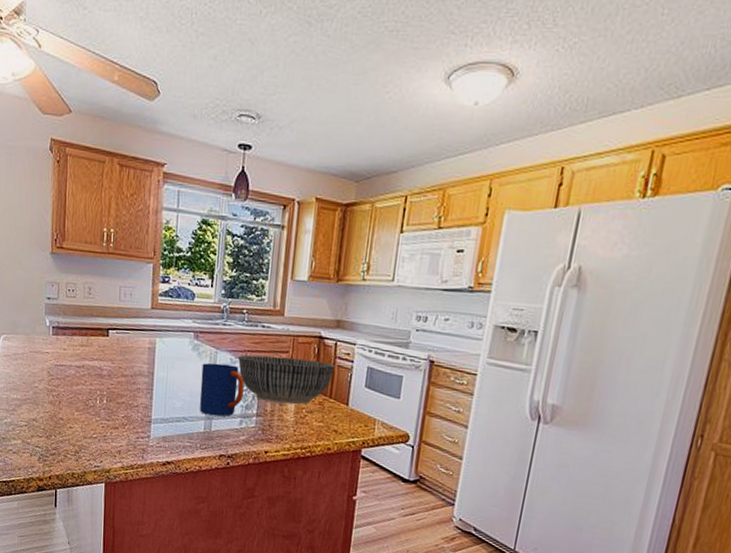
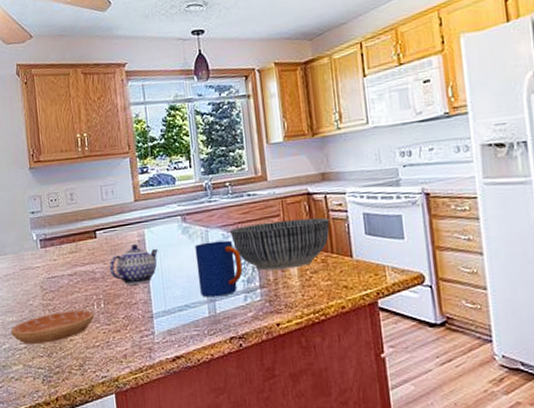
saucer: none [14,399,96,426] -> present [11,310,95,344]
teapot: none [116,350,166,389] -> present [109,244,158,285]

